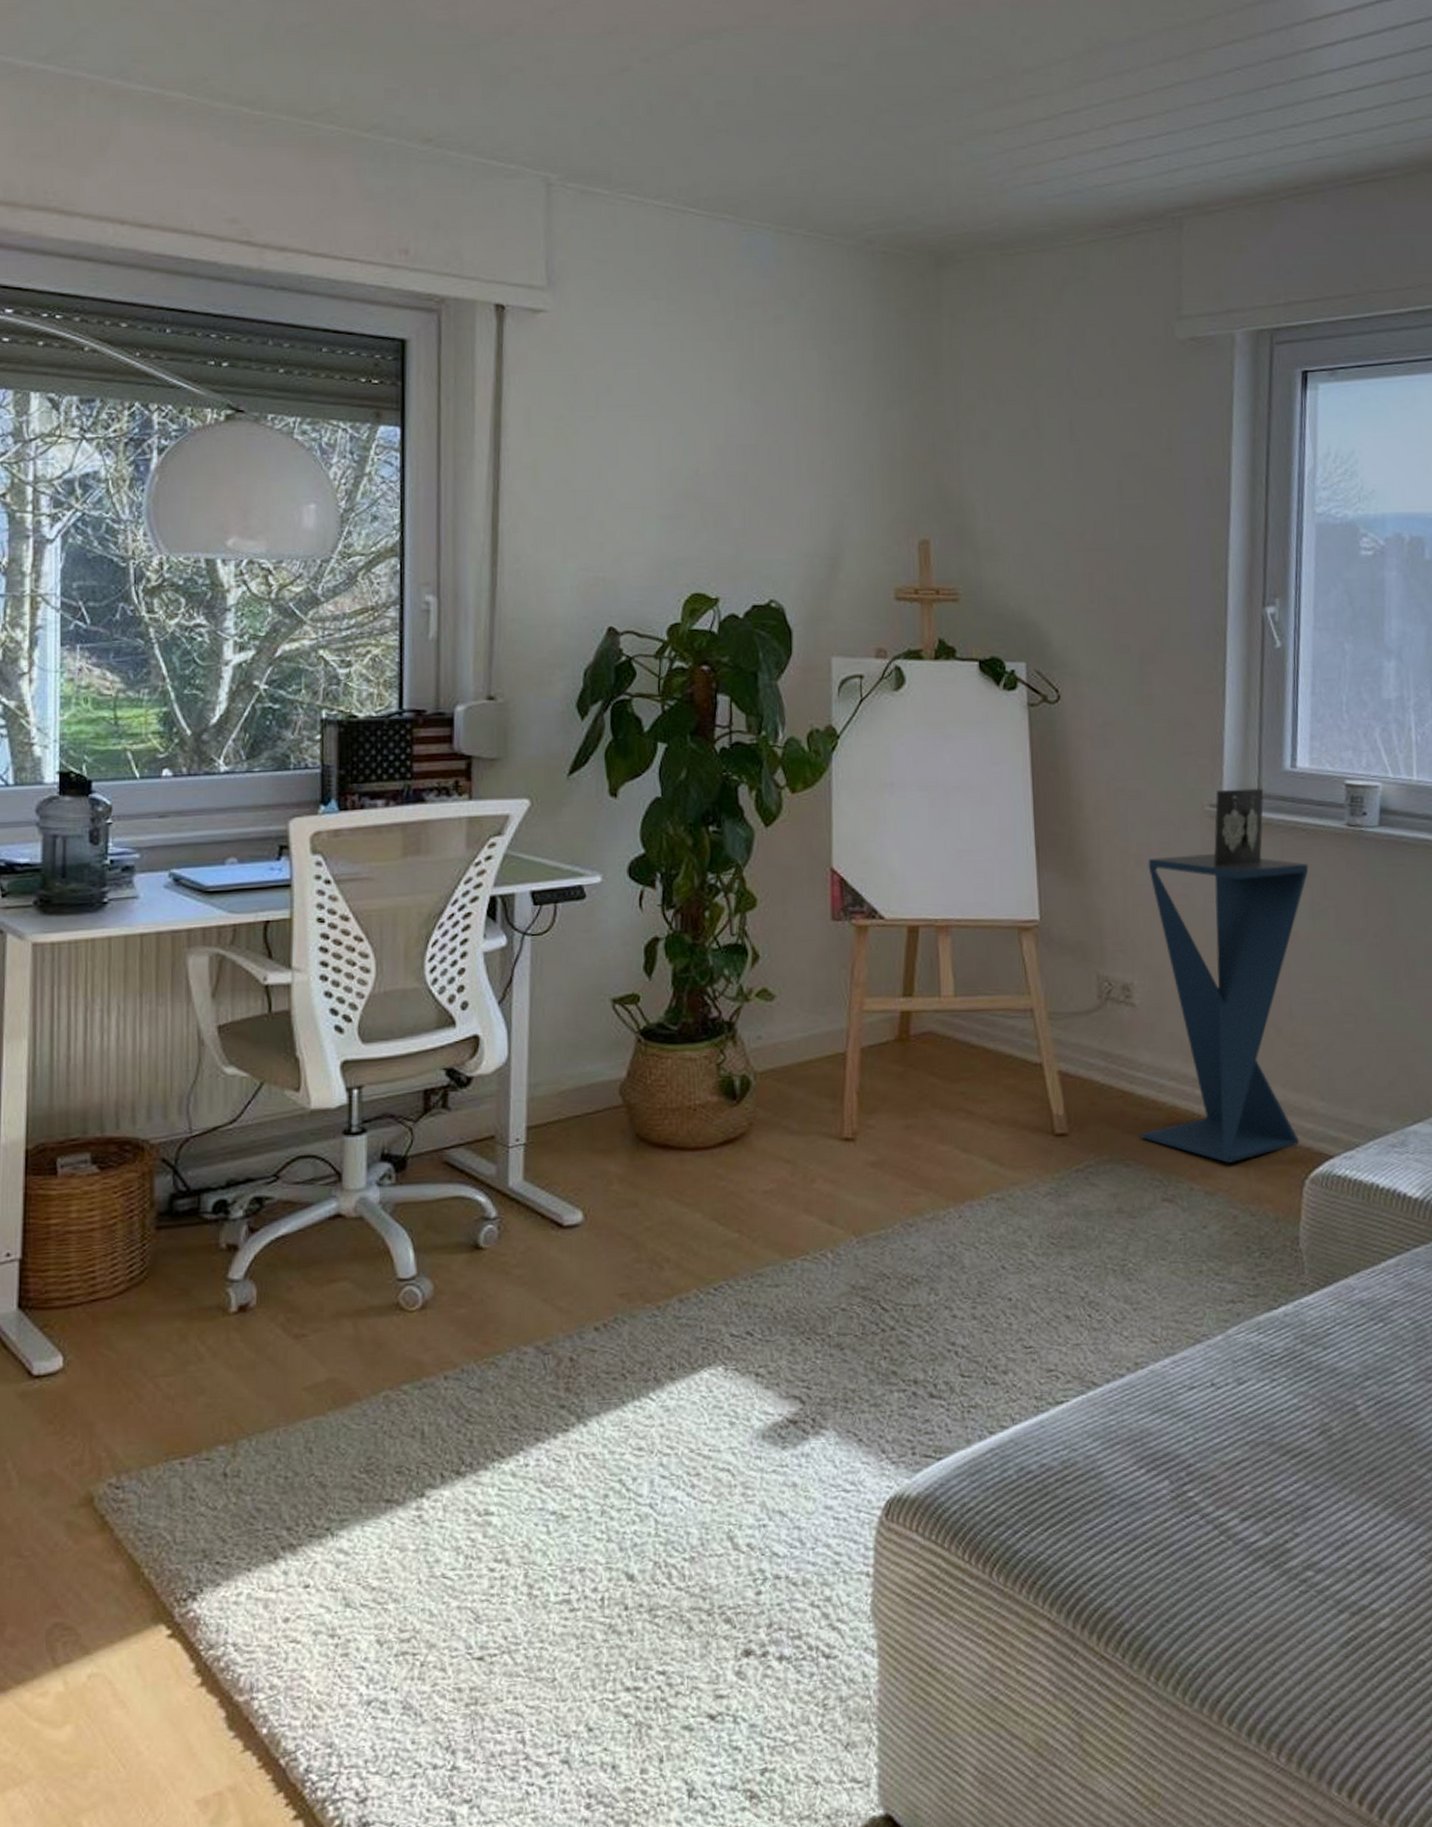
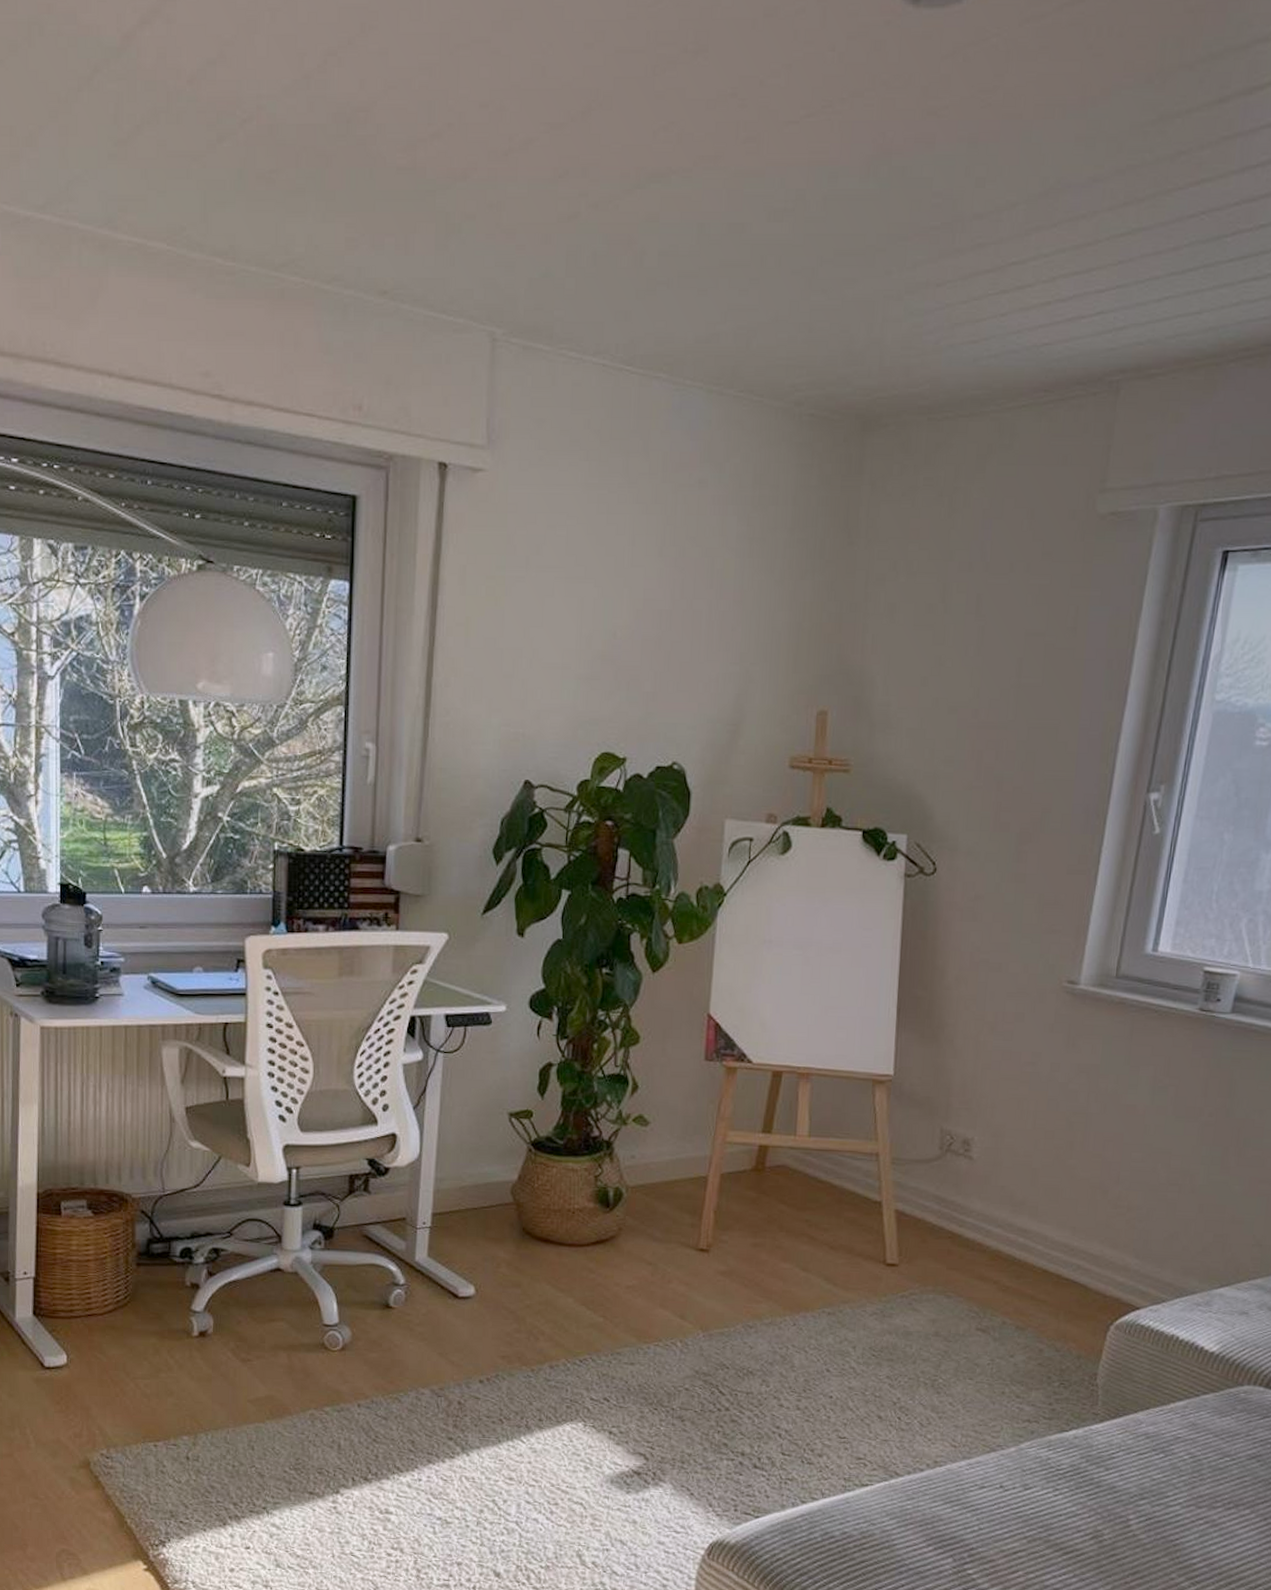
pedestal table: present [1140,788,1309,1163] -> none [963,967,1156,1304]

